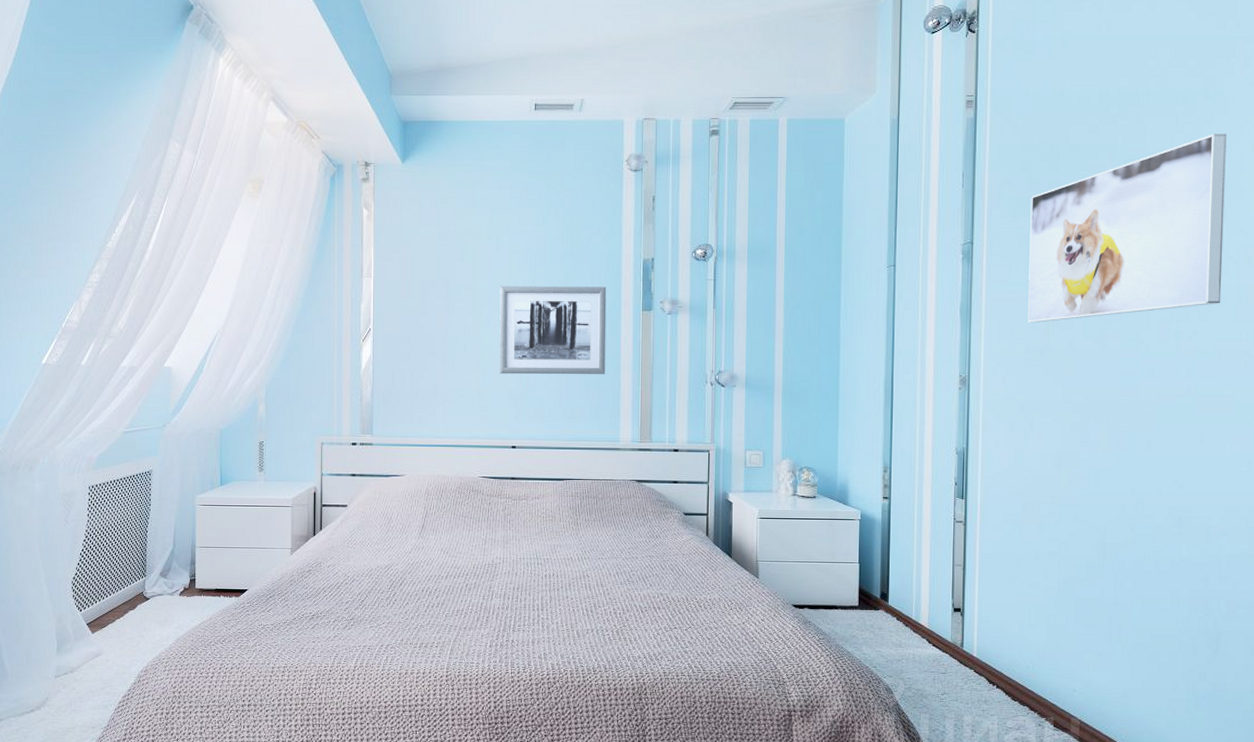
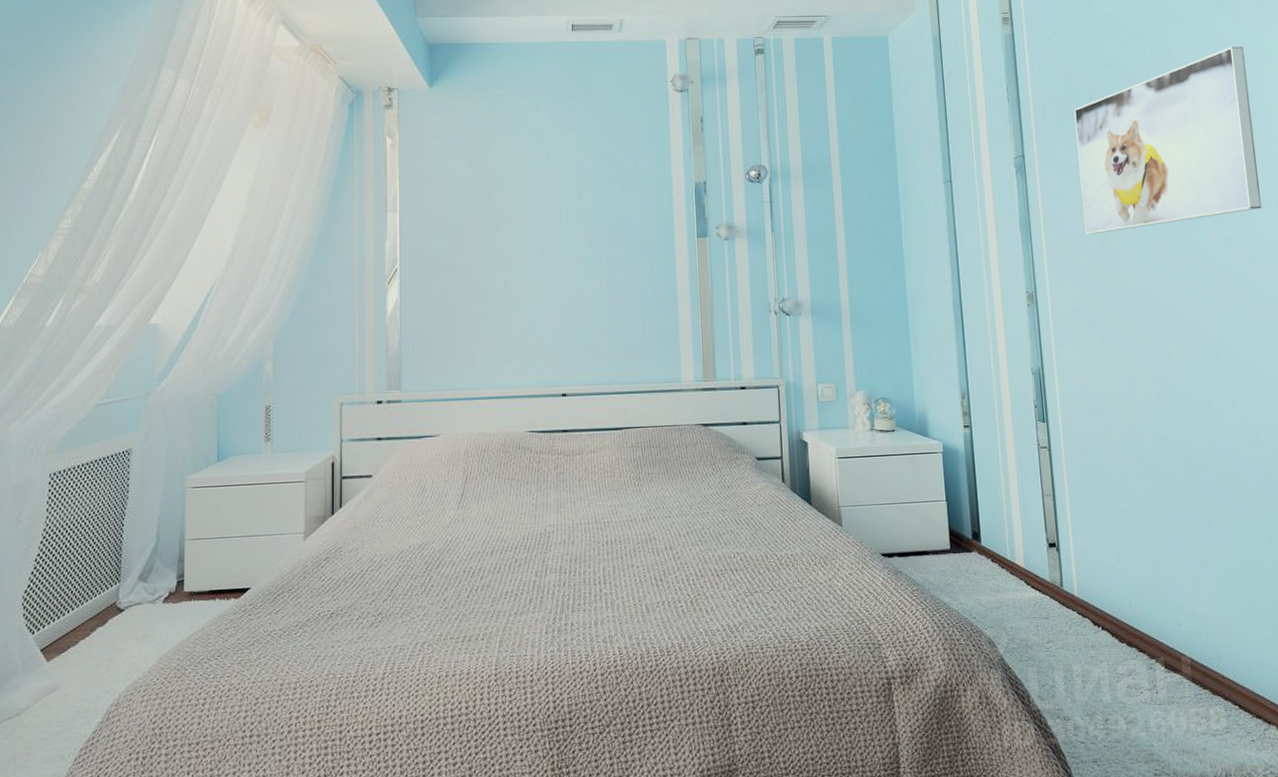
wall art: present [499,286,607,375] -> none [542,213,662,314]

